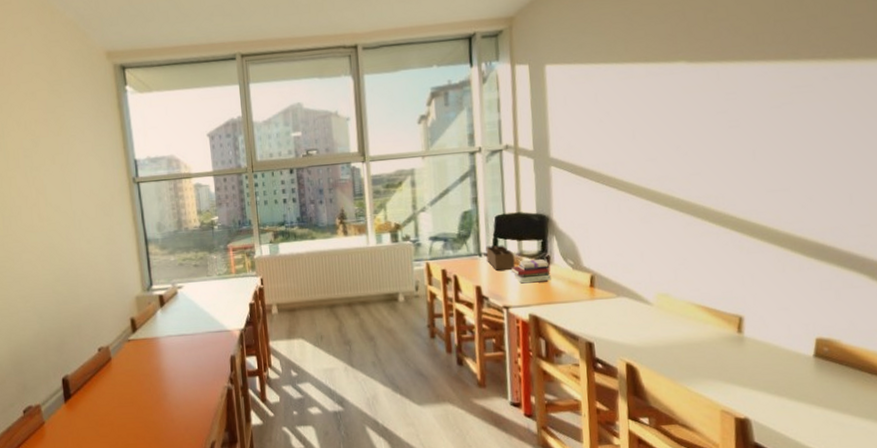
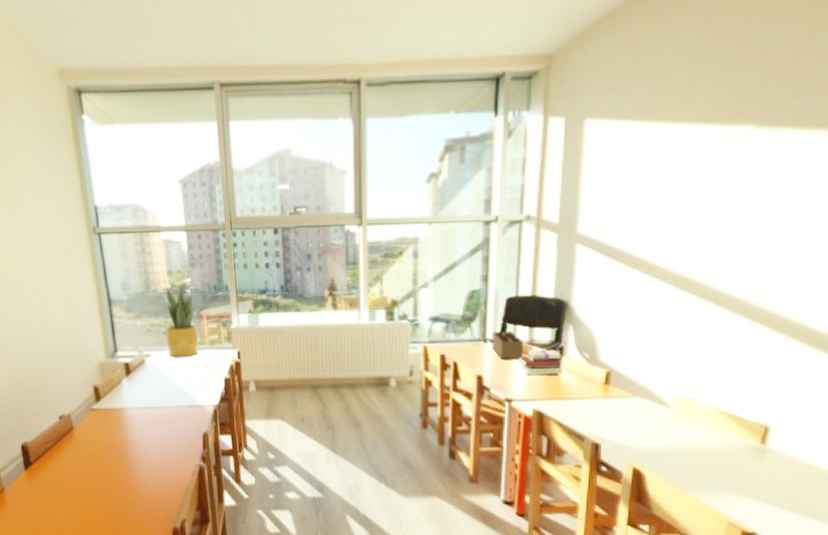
planter: none [191,222,226,288] -> present [160,285,199,358]

